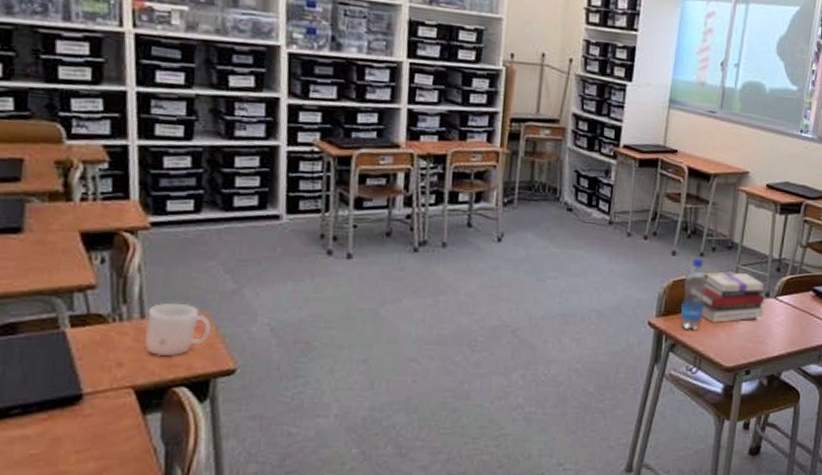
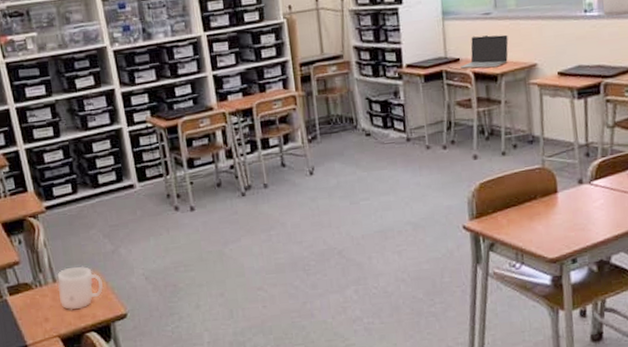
laptop: none [677,132,728,167] -> present [460,35,508,69]
bottle: present [680,257,707,331] -> none [490,157,517,229]
books: present [701,272,765,322] -> none [512,163,580,217]

